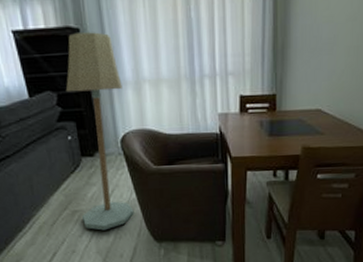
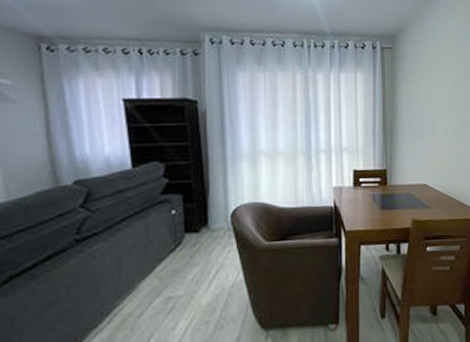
floor lamp: present [65,32,134,231] -> none [175,105,240,320]

